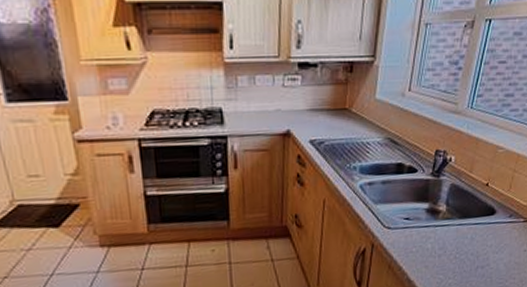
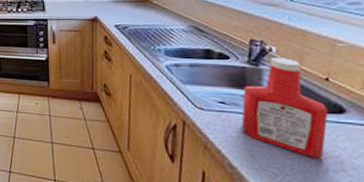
ketchup bottle: none [420,167,485,259] -> present [241,58,329,159]

